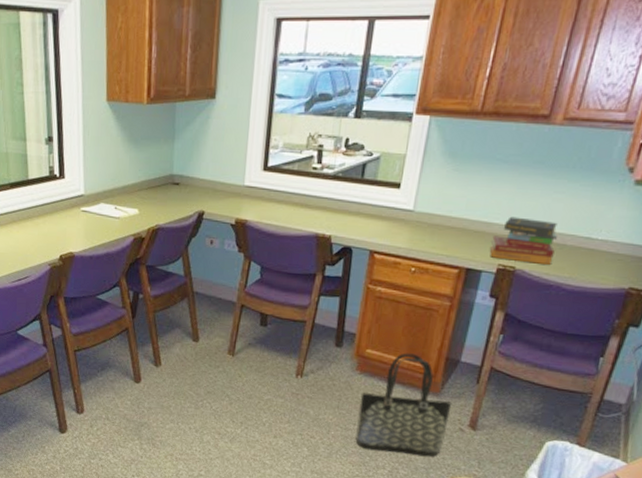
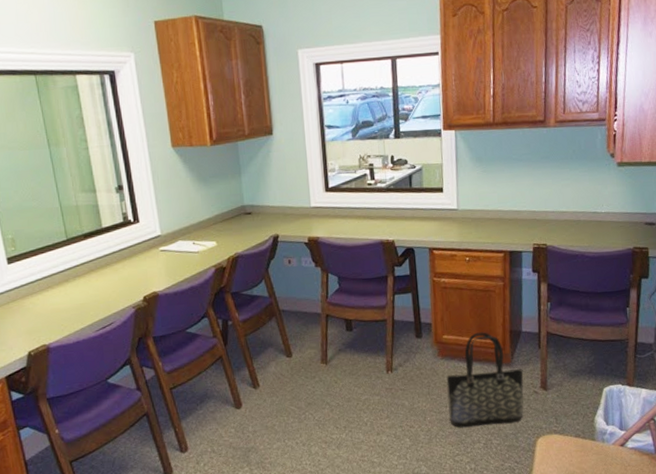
books: present [490,216,557,266] -> none [523,203,573,240]

